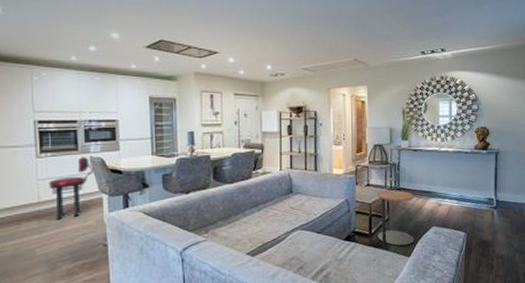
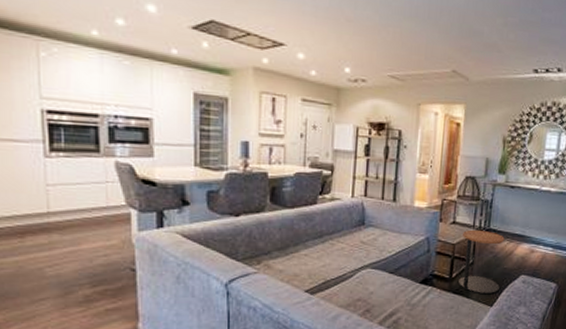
stool: present [49,156,94,220] -> none [61,160,120,236]

